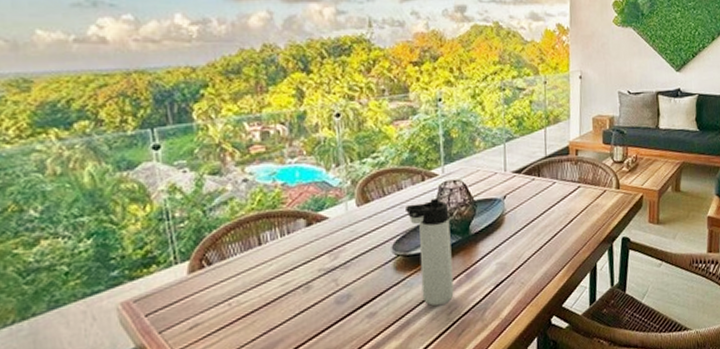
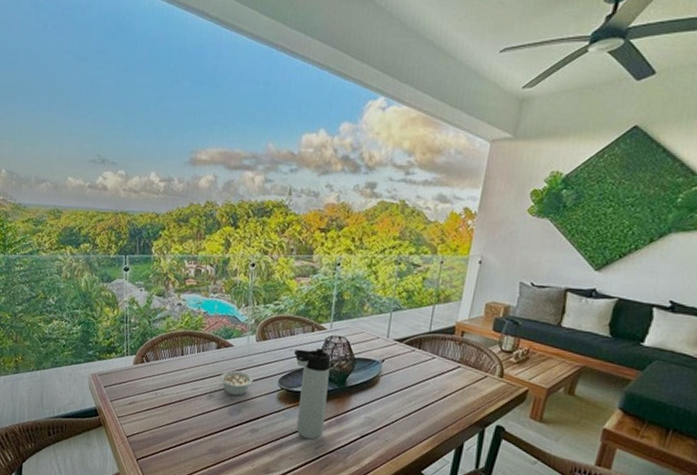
legume: none [316,246,361,280] -> present [219,370,253,396]

